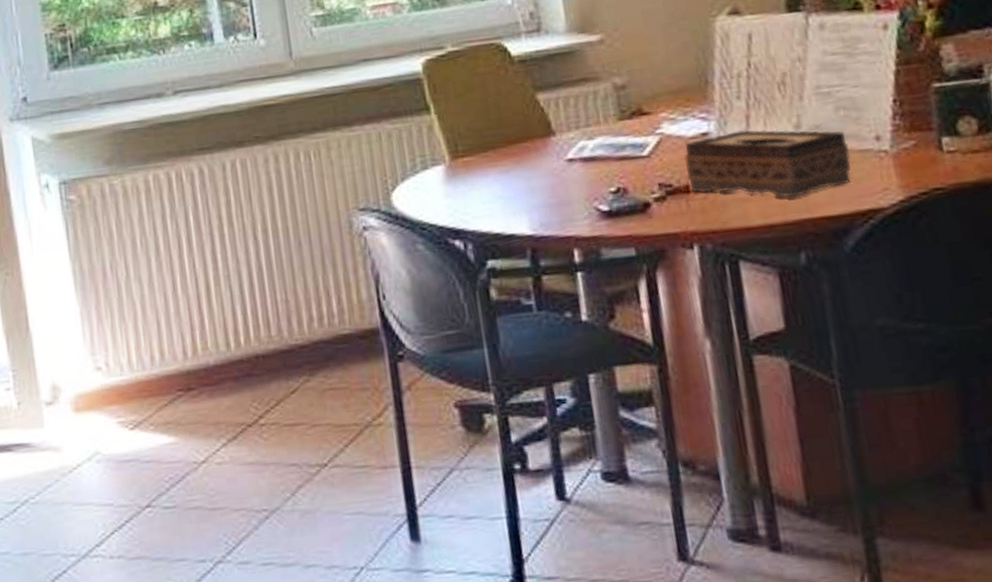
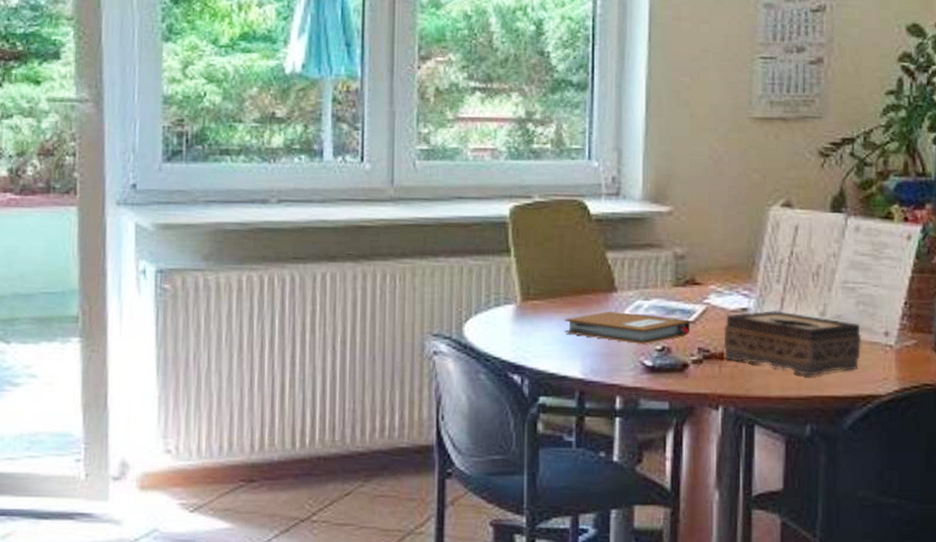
notebook: none [502,155,646,189] -> present [565,310,691,344]

